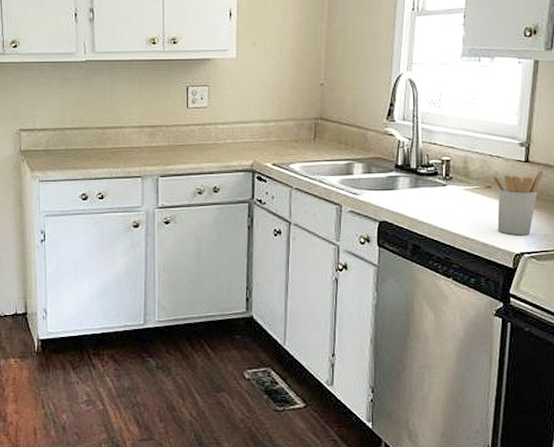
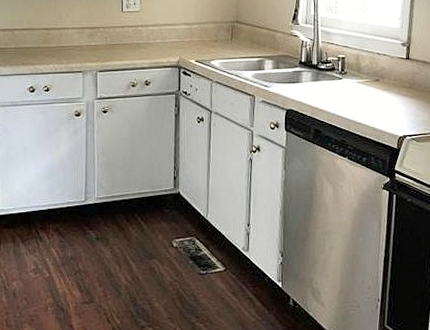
utensil holder: present [493,170,544,235] -> none [380,66,422,120]

